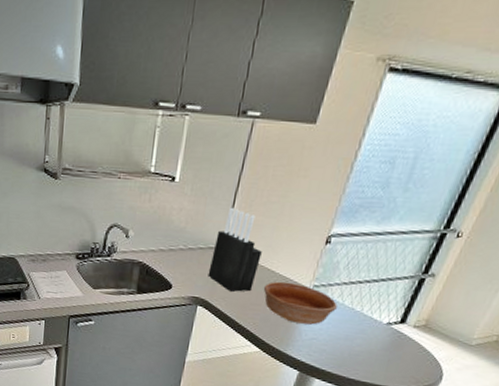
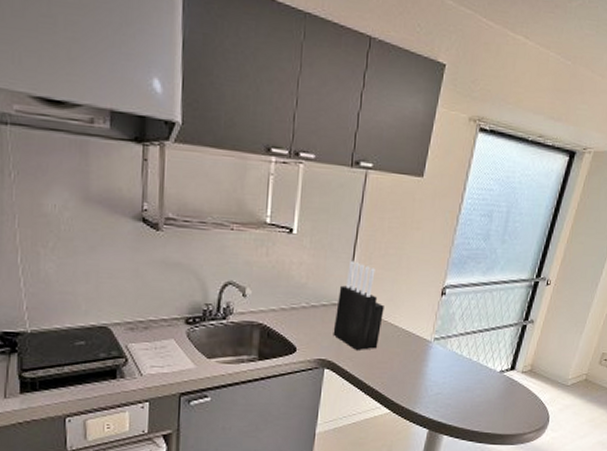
bowl: present [263,281,337,325] -> none [388,336,457,379]

